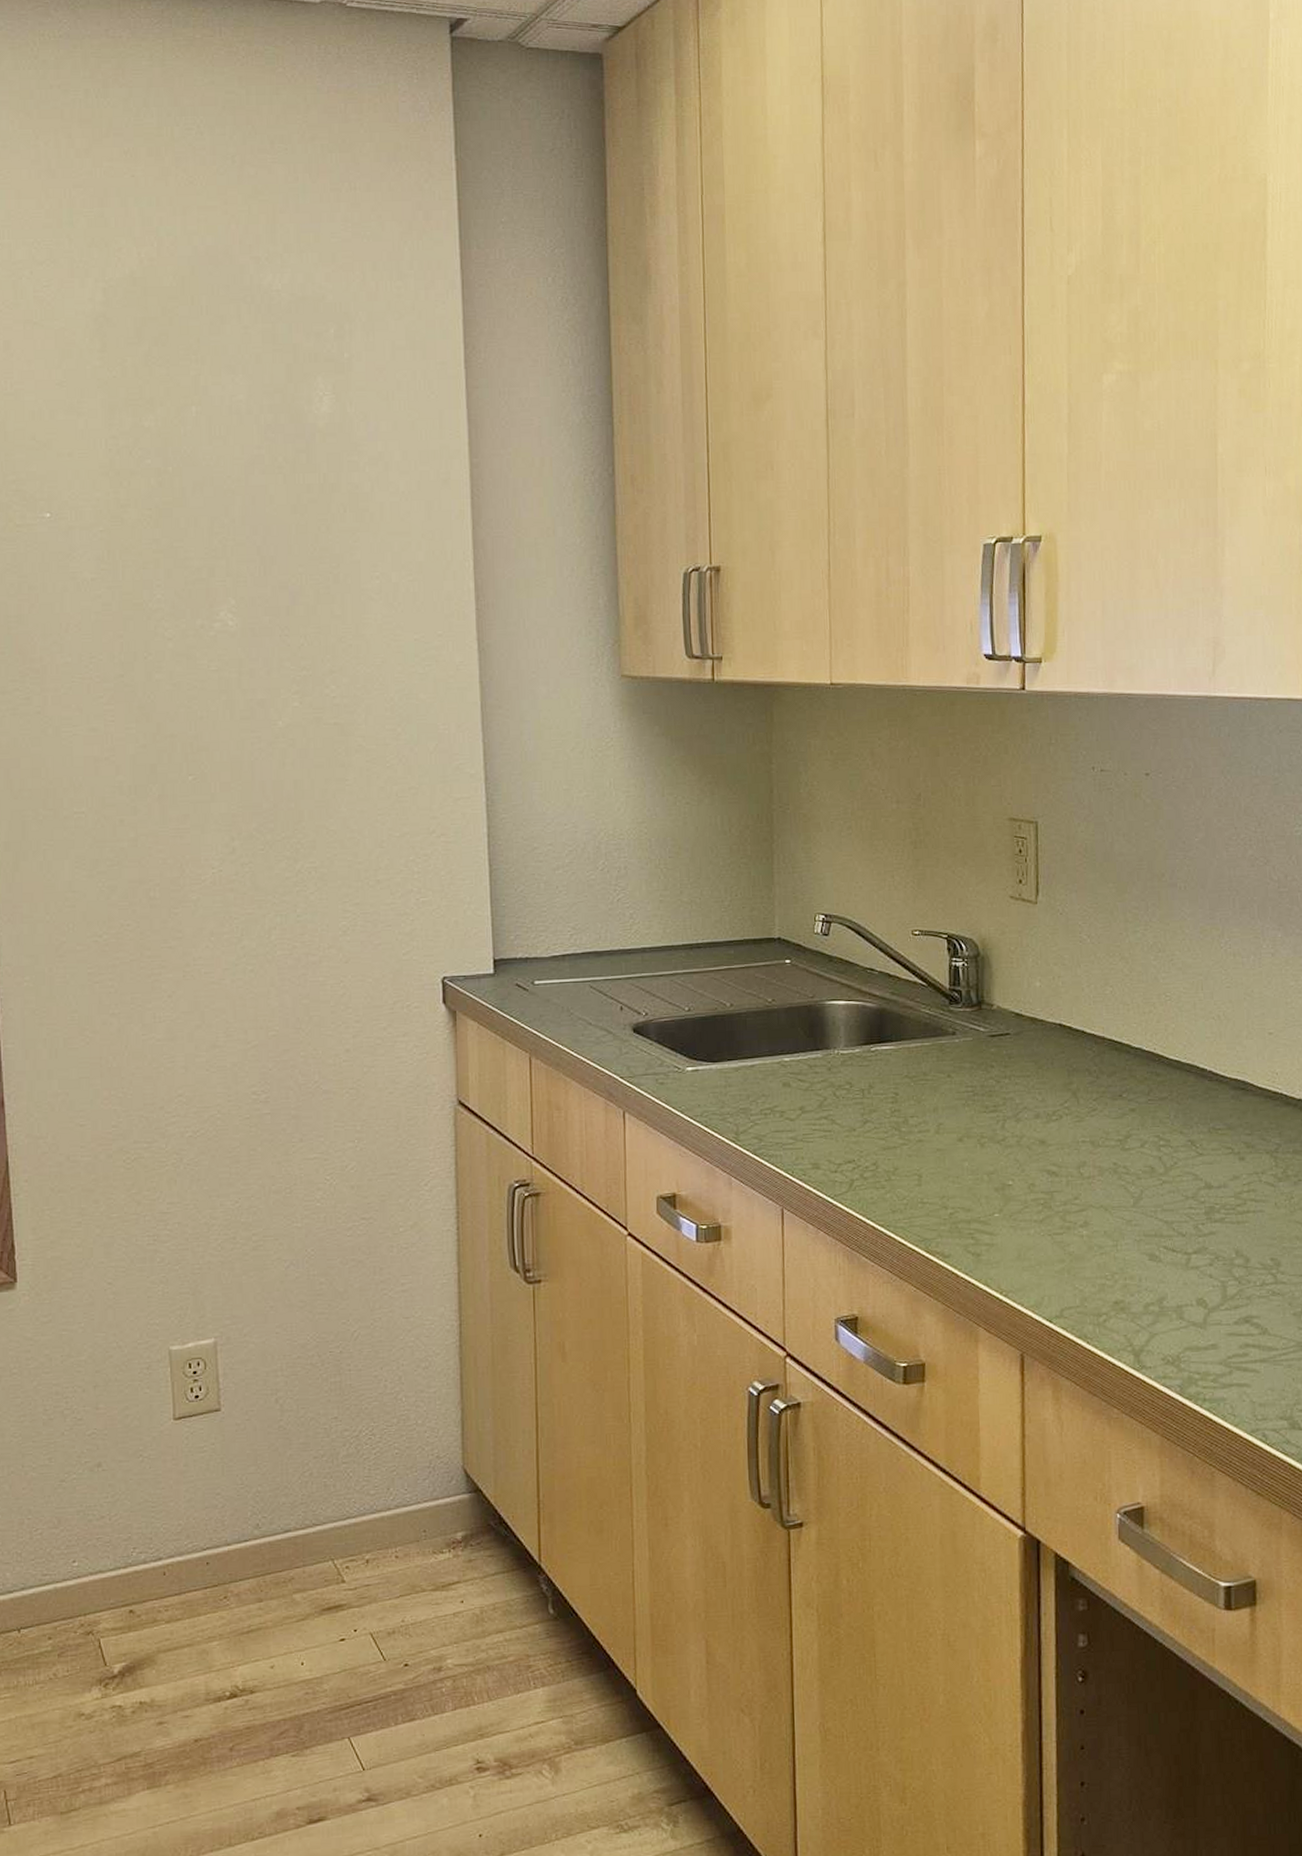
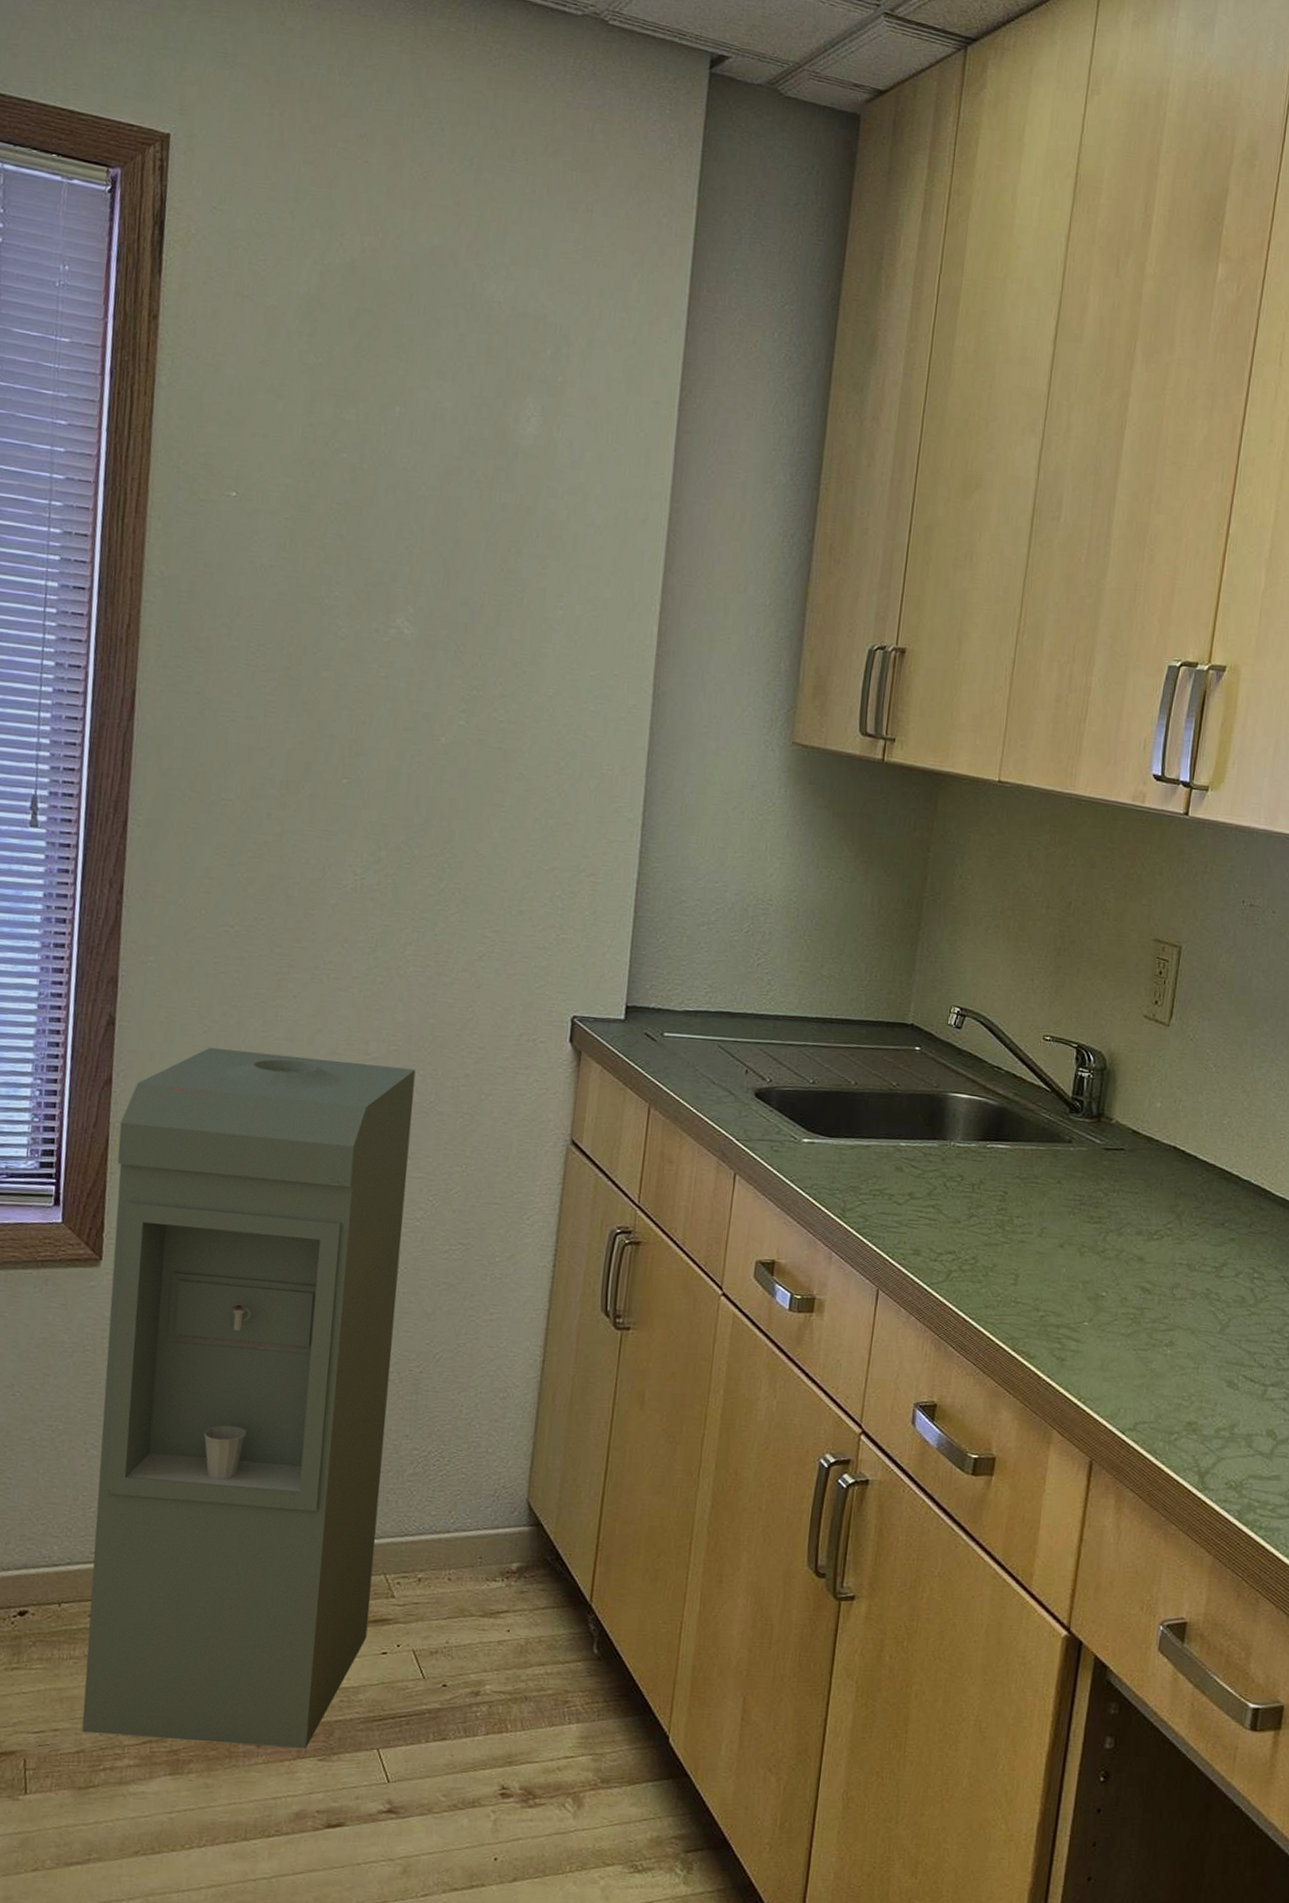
water cooler: none [18,1051,323,1757] -> present [82,1048,416,1749]

